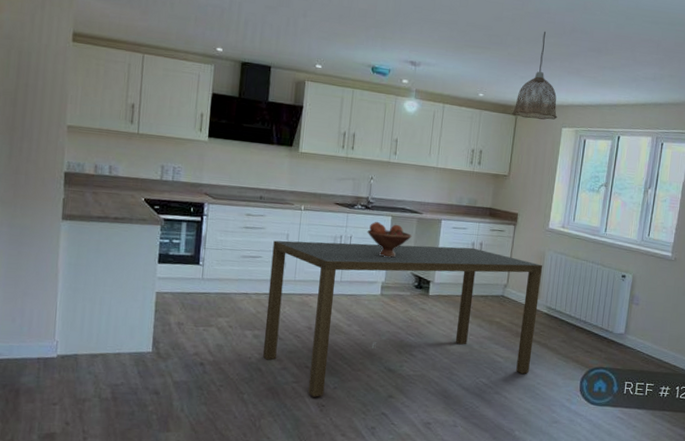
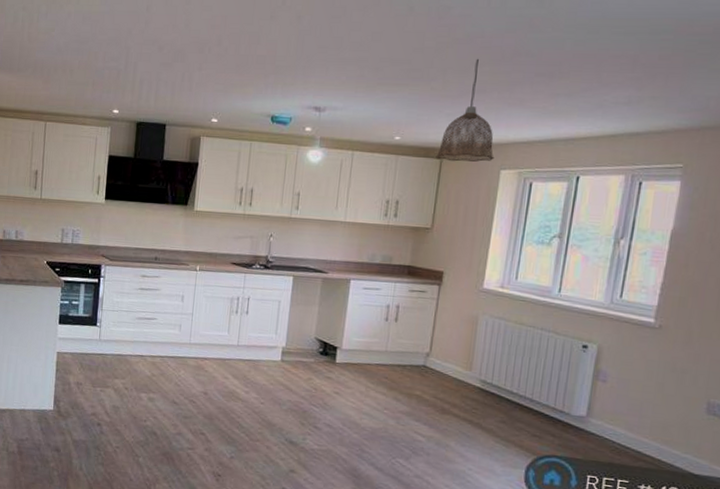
dining table: present [263,240,543,397] -> none [158,302,476,466]
fruit bowl: present [367,222,412,258] -> none [266,282,316,321]

